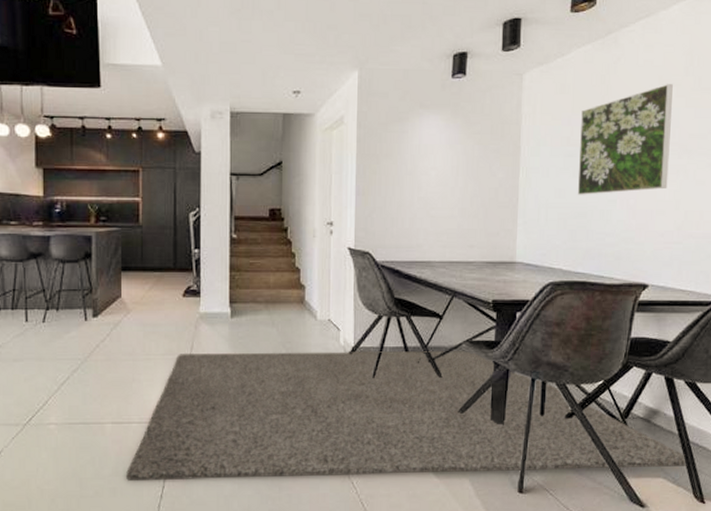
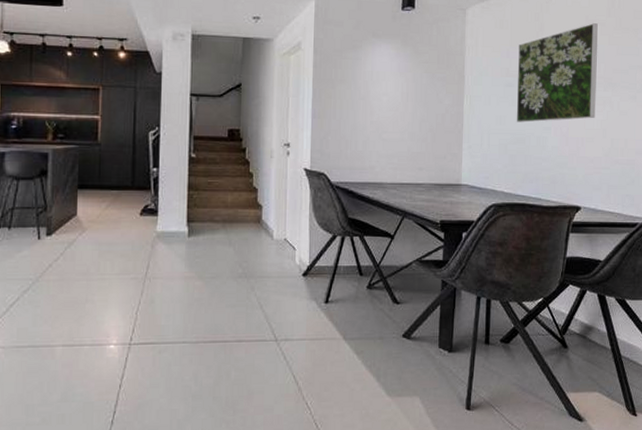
rug: present [125,351,687,480] -> none [74,270,620,406]

